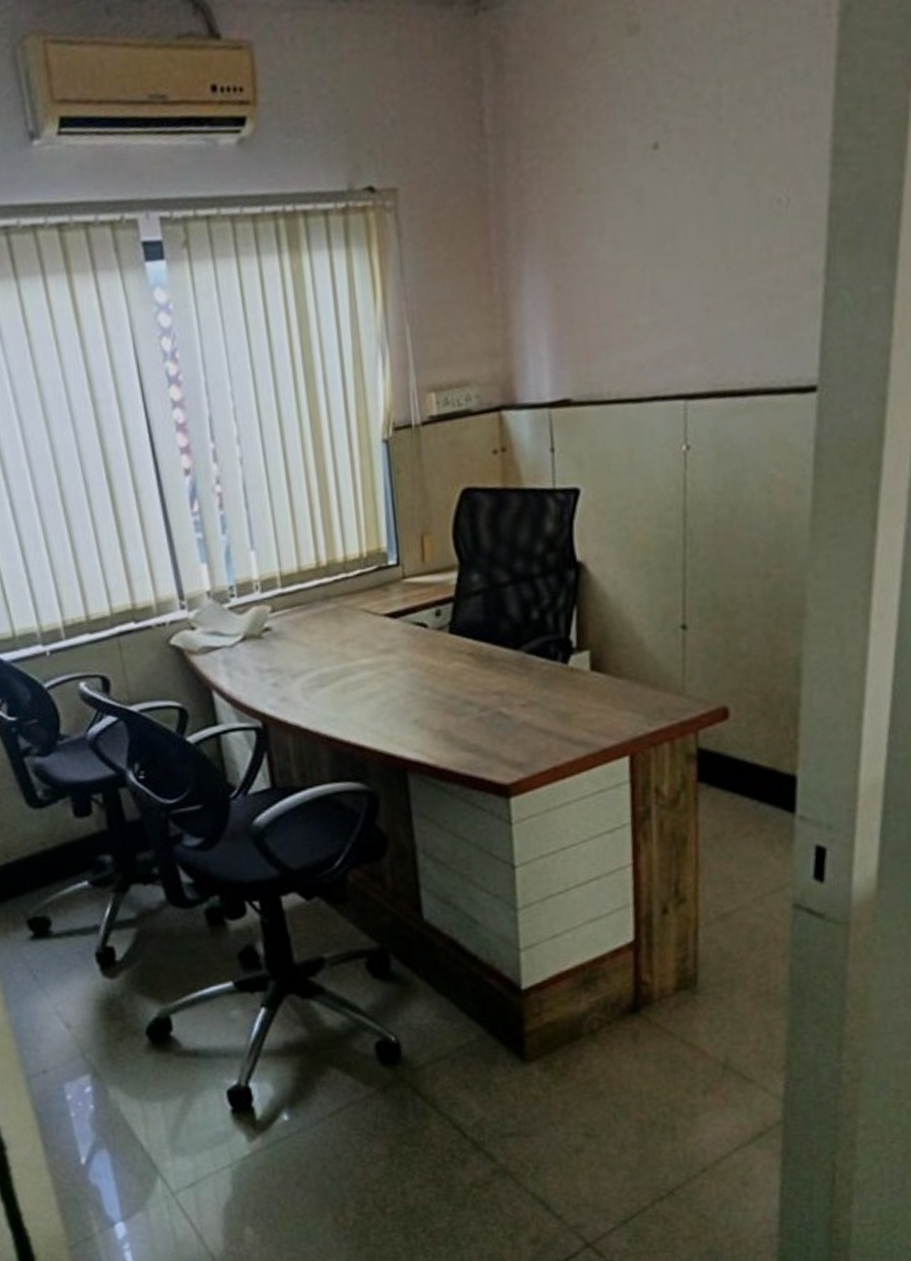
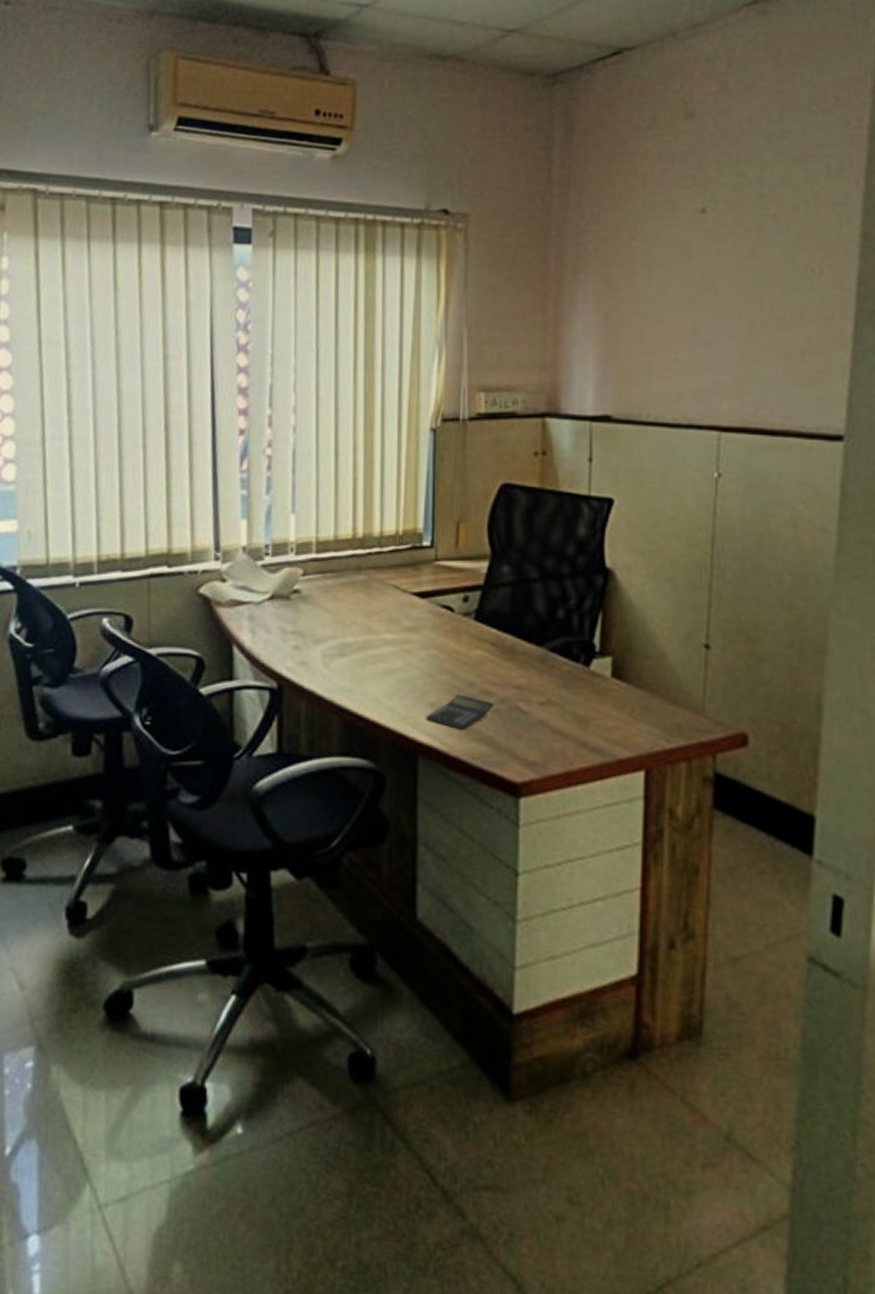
calculator: none [411,708,477,741] -> present [425,694,495,729]

